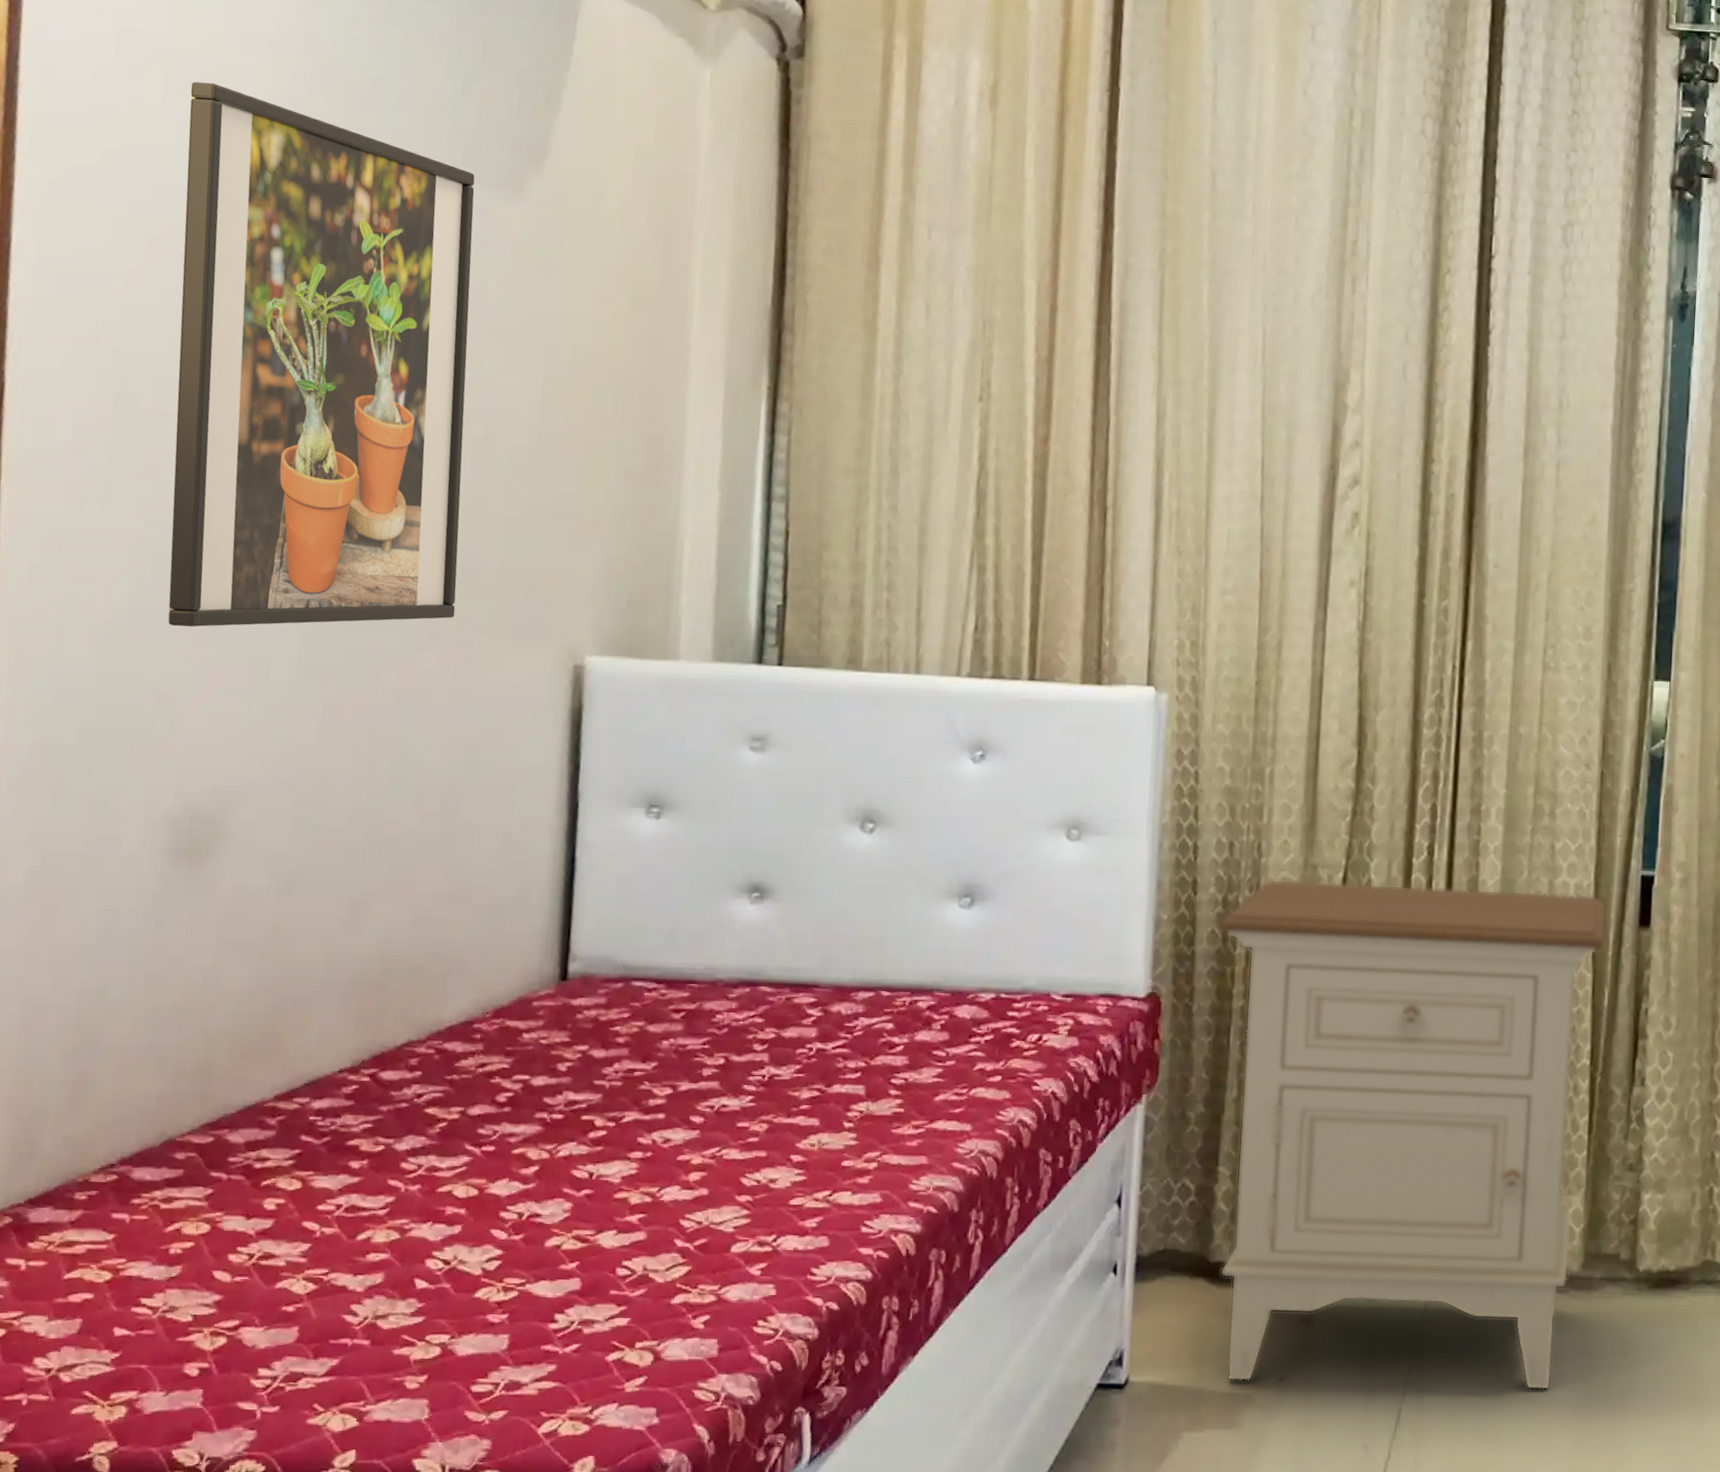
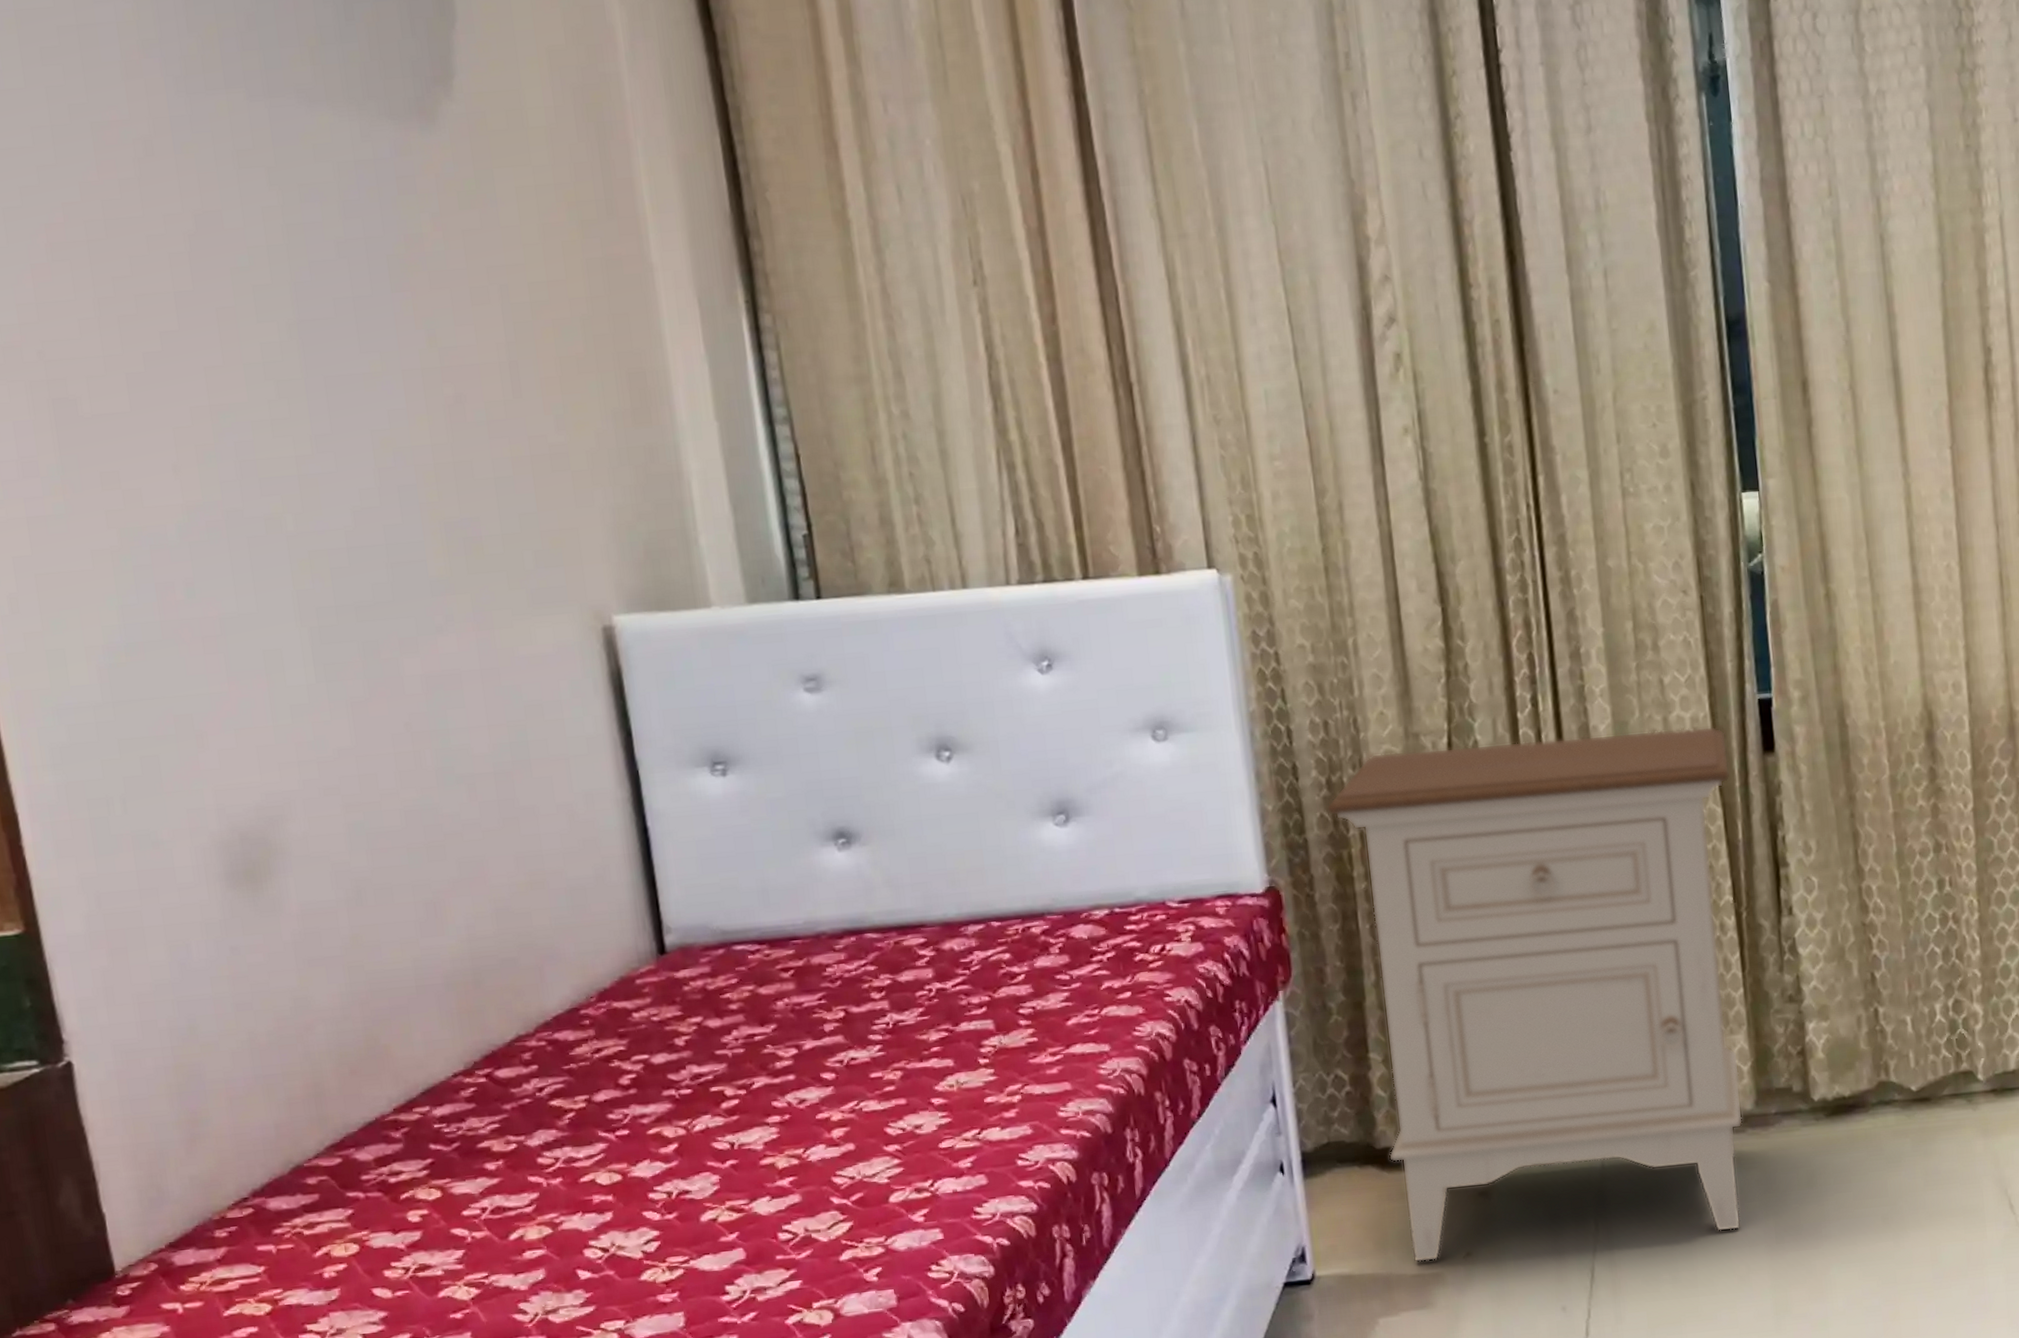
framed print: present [168,82,475,627] -> none [49,42,466,642]

